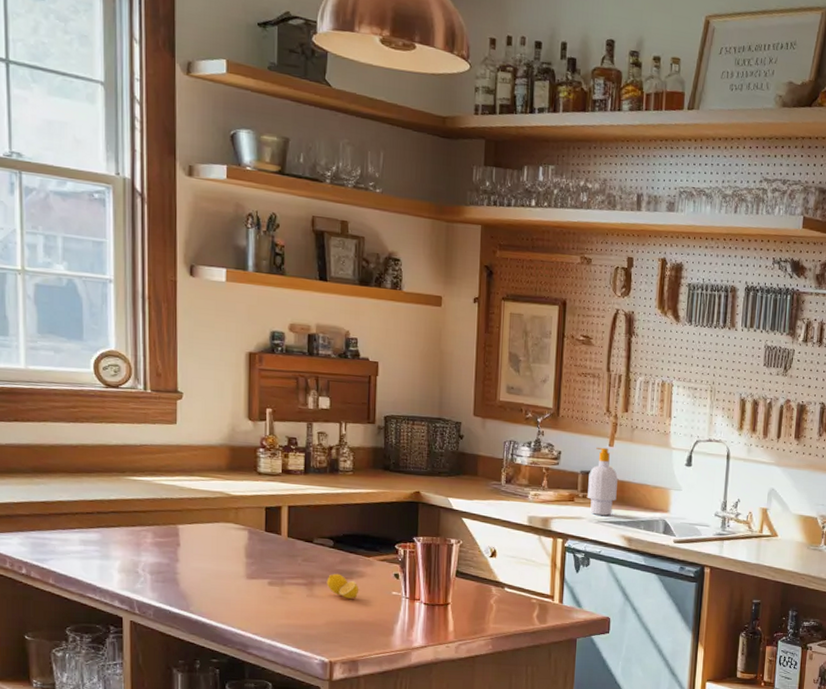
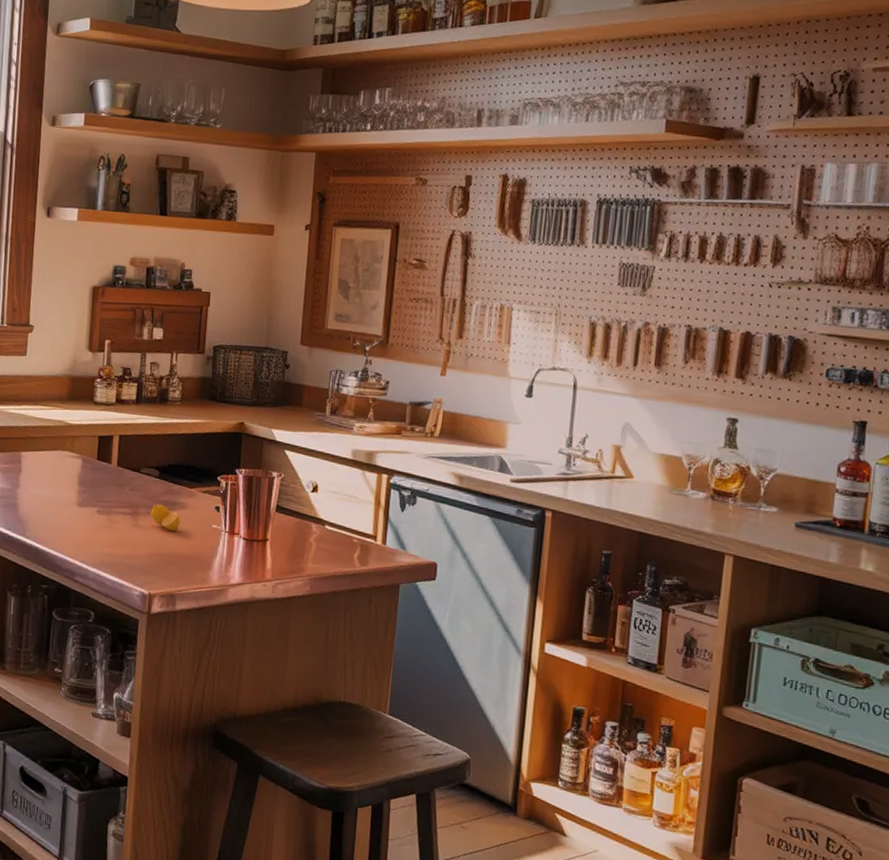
soap bottle: present [587,447,618,516] -> none [416,376,450,451]

